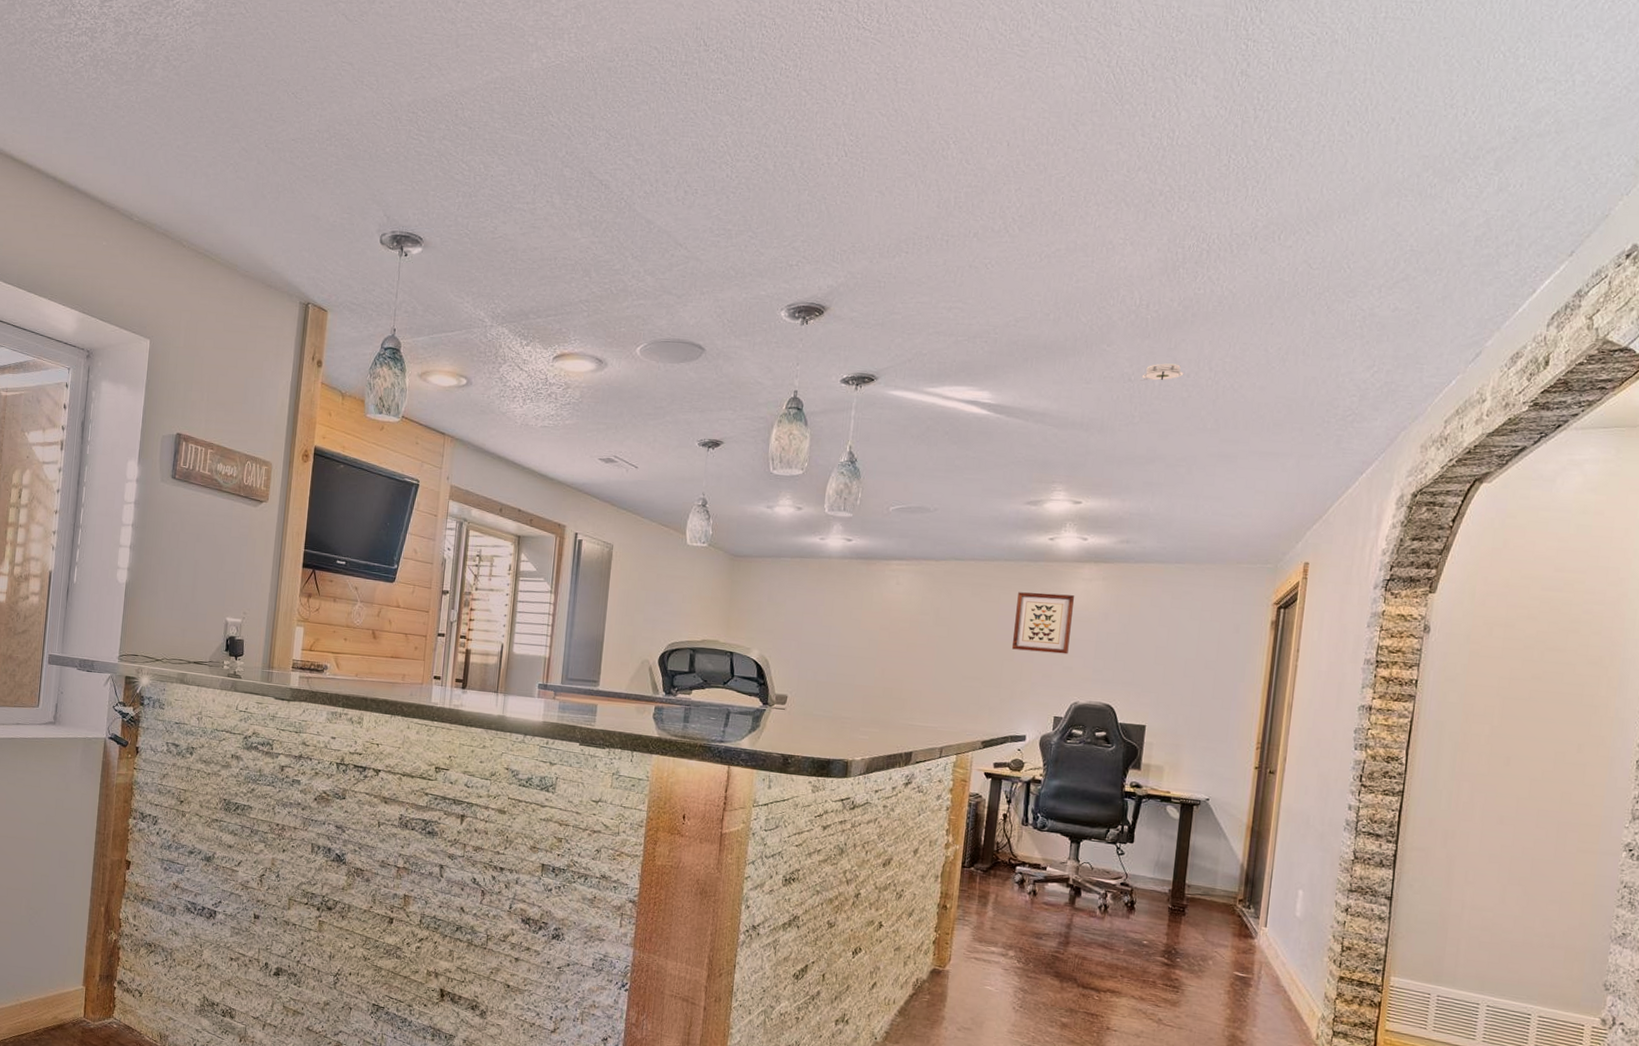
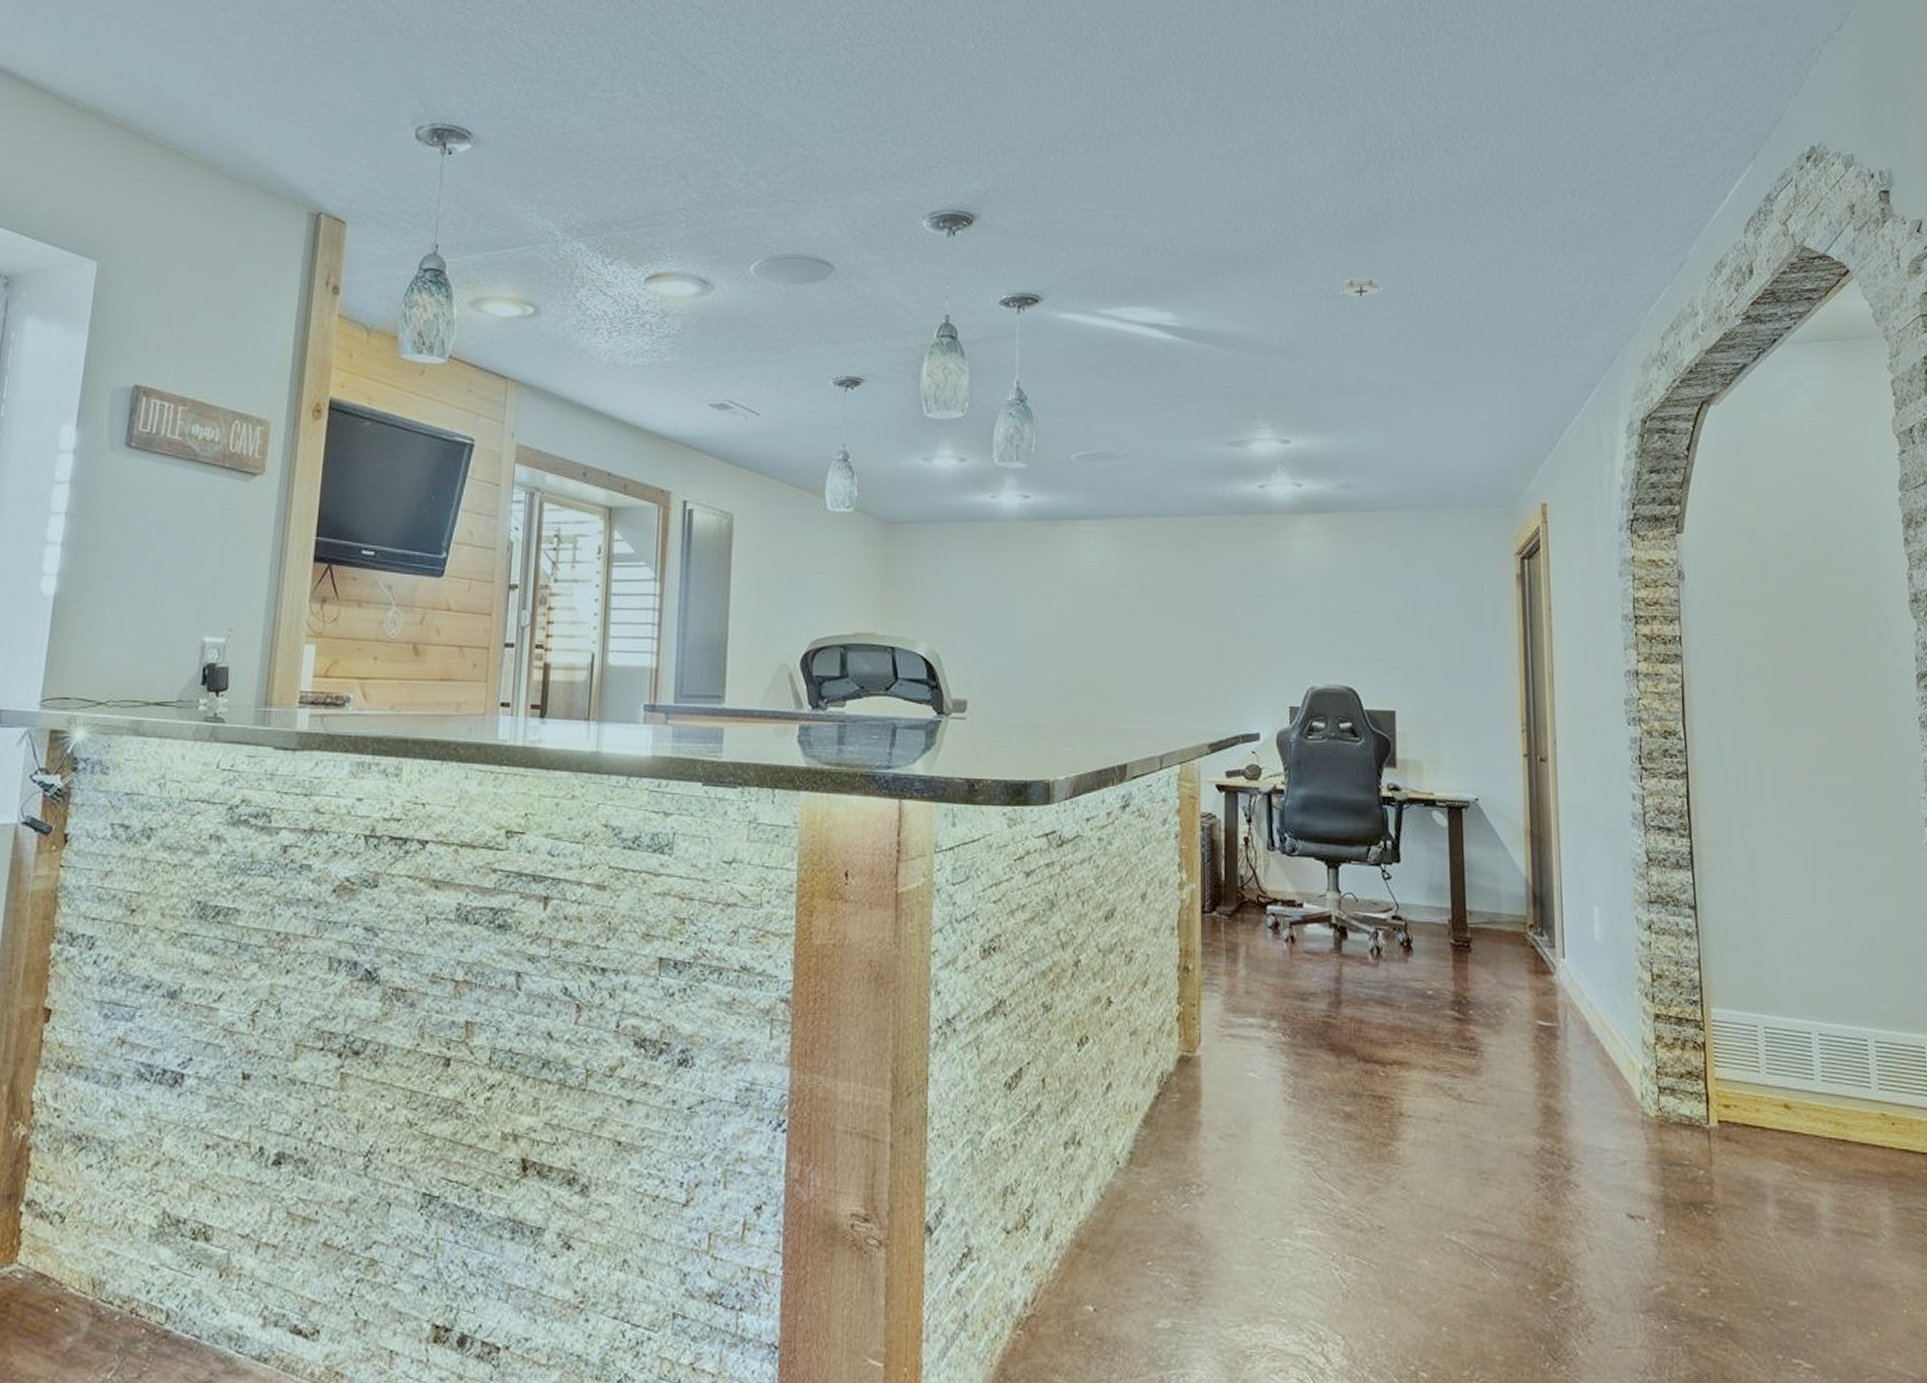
wall art: present [1011,592,1074,655] -> none [1230,552,1296,628]

